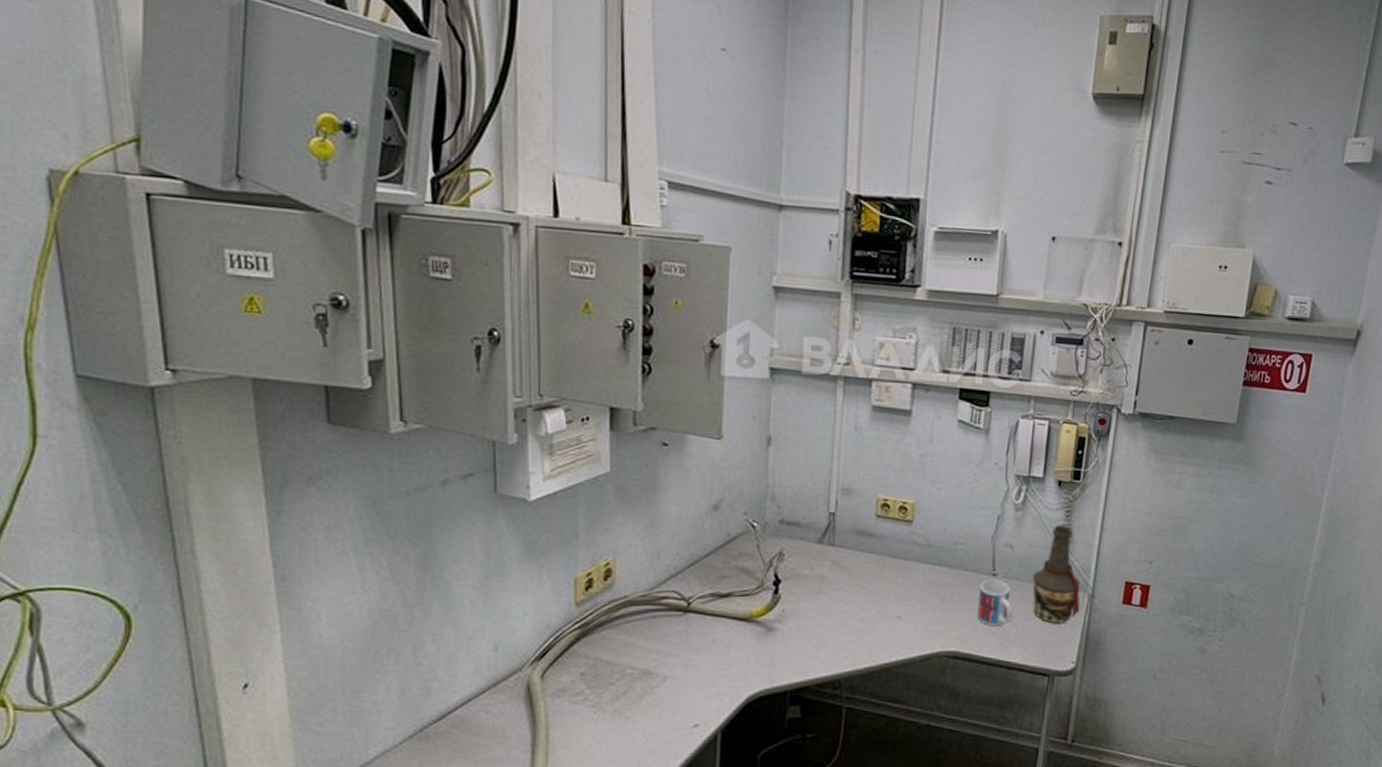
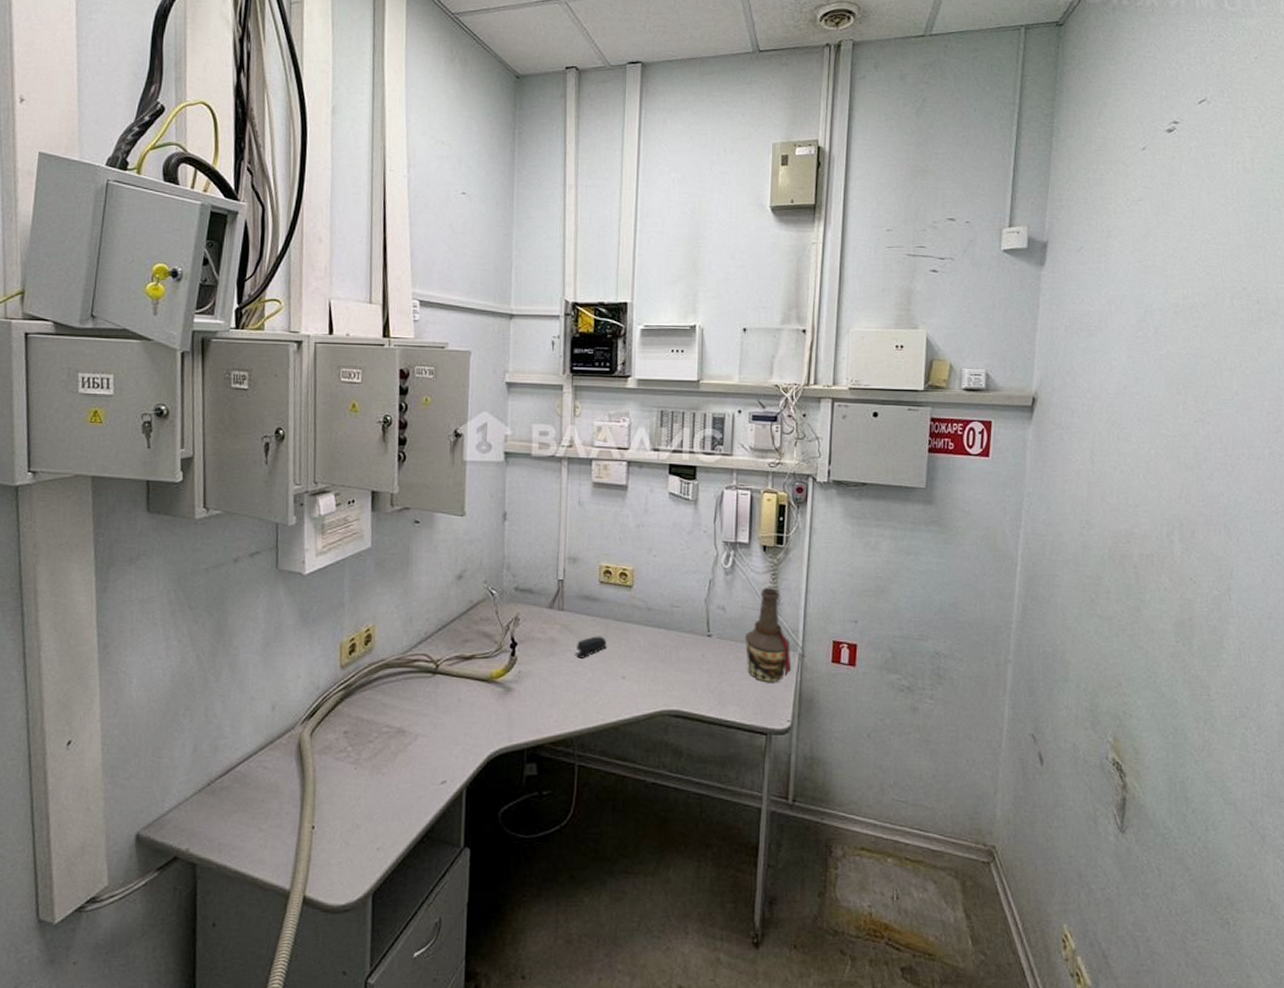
stapler: none [846,573,882,597] -> present [575,636,607,659]
mug: present [976,579,1013,626] -> none [695,640,728,685]

